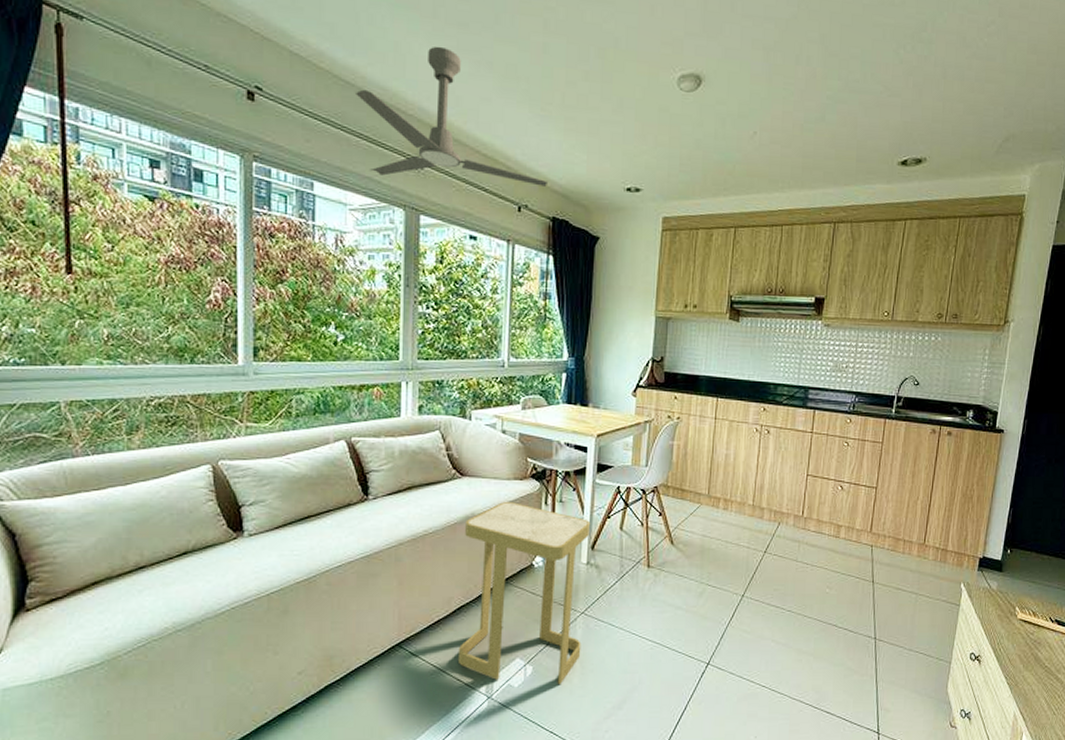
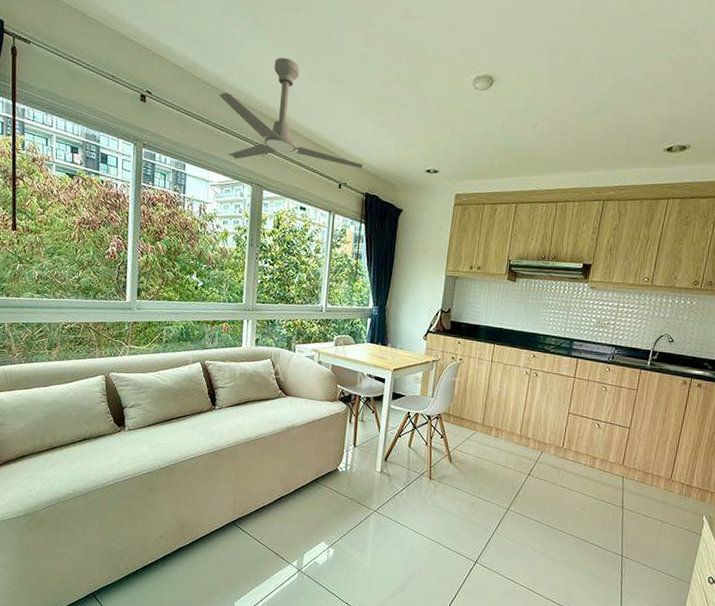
side table: present [457,502,591,684] -> none [276,418,385,566]

